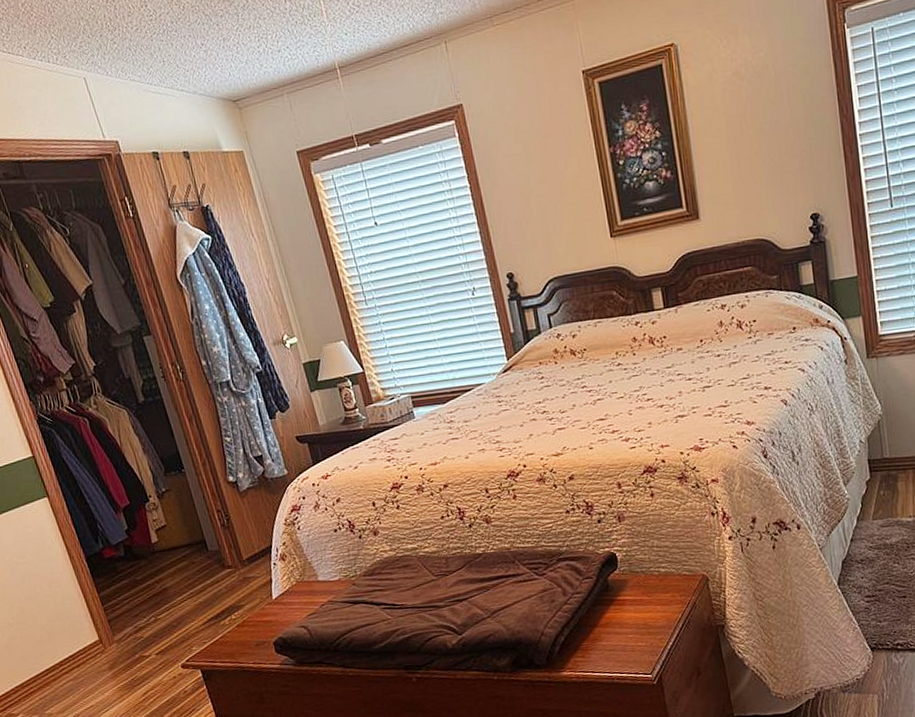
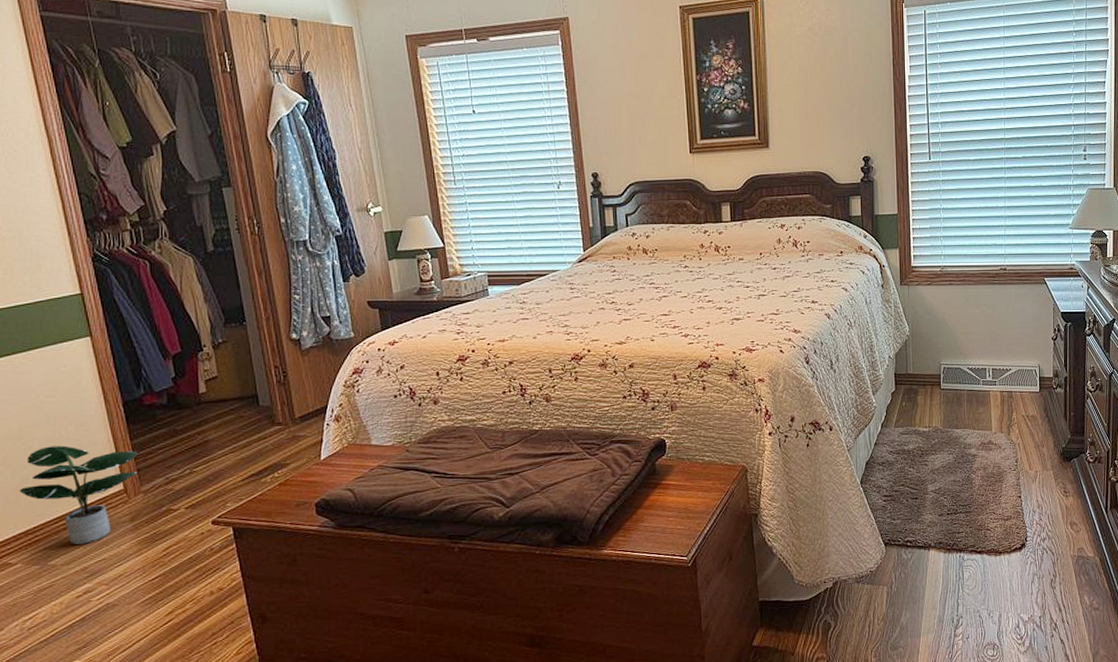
potted plant: none [10,602,109,694] -> present [20,446,137,544]

